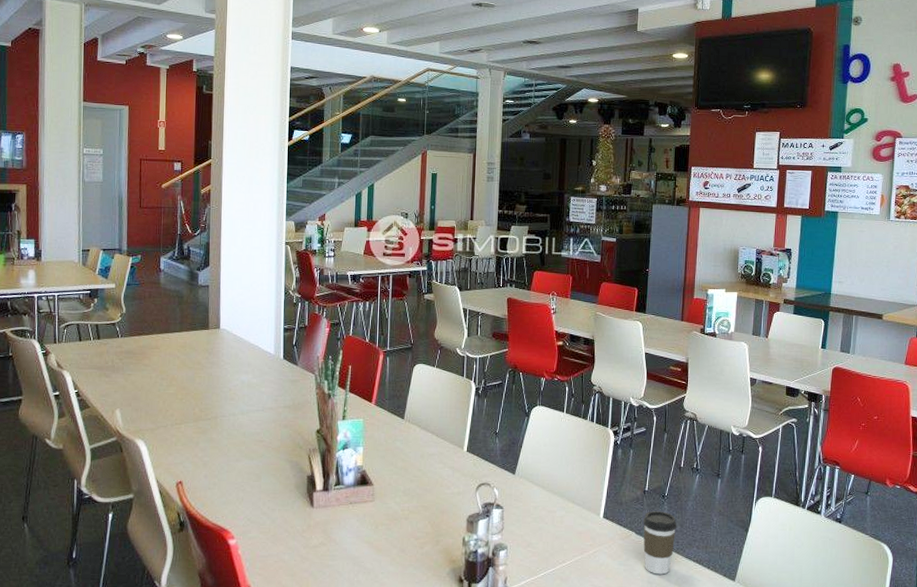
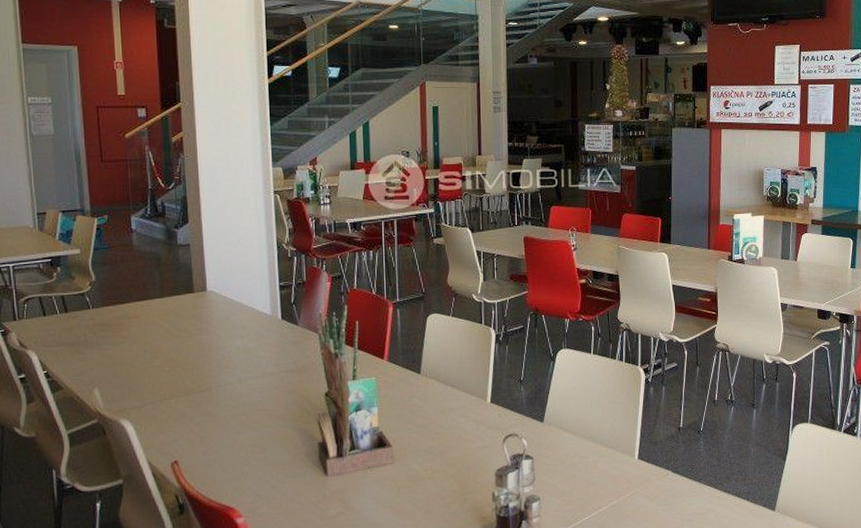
coffee cup: present [643,511,677,575] -> none [679,447,714,512]

